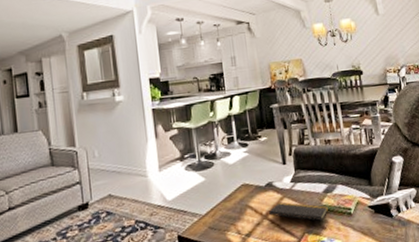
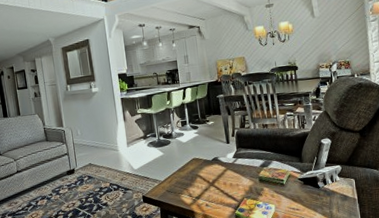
notepad: present [269,202,328,228] -> none [215,173,264,195]

